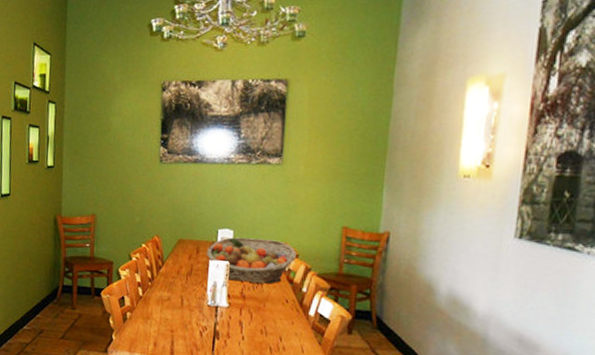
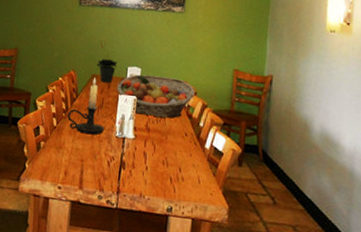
candle holder: none [153,243,196,304] -> present [67,78,105,135]
potted plant: none [183,202,207,248] -> present [97,41,118,83]

